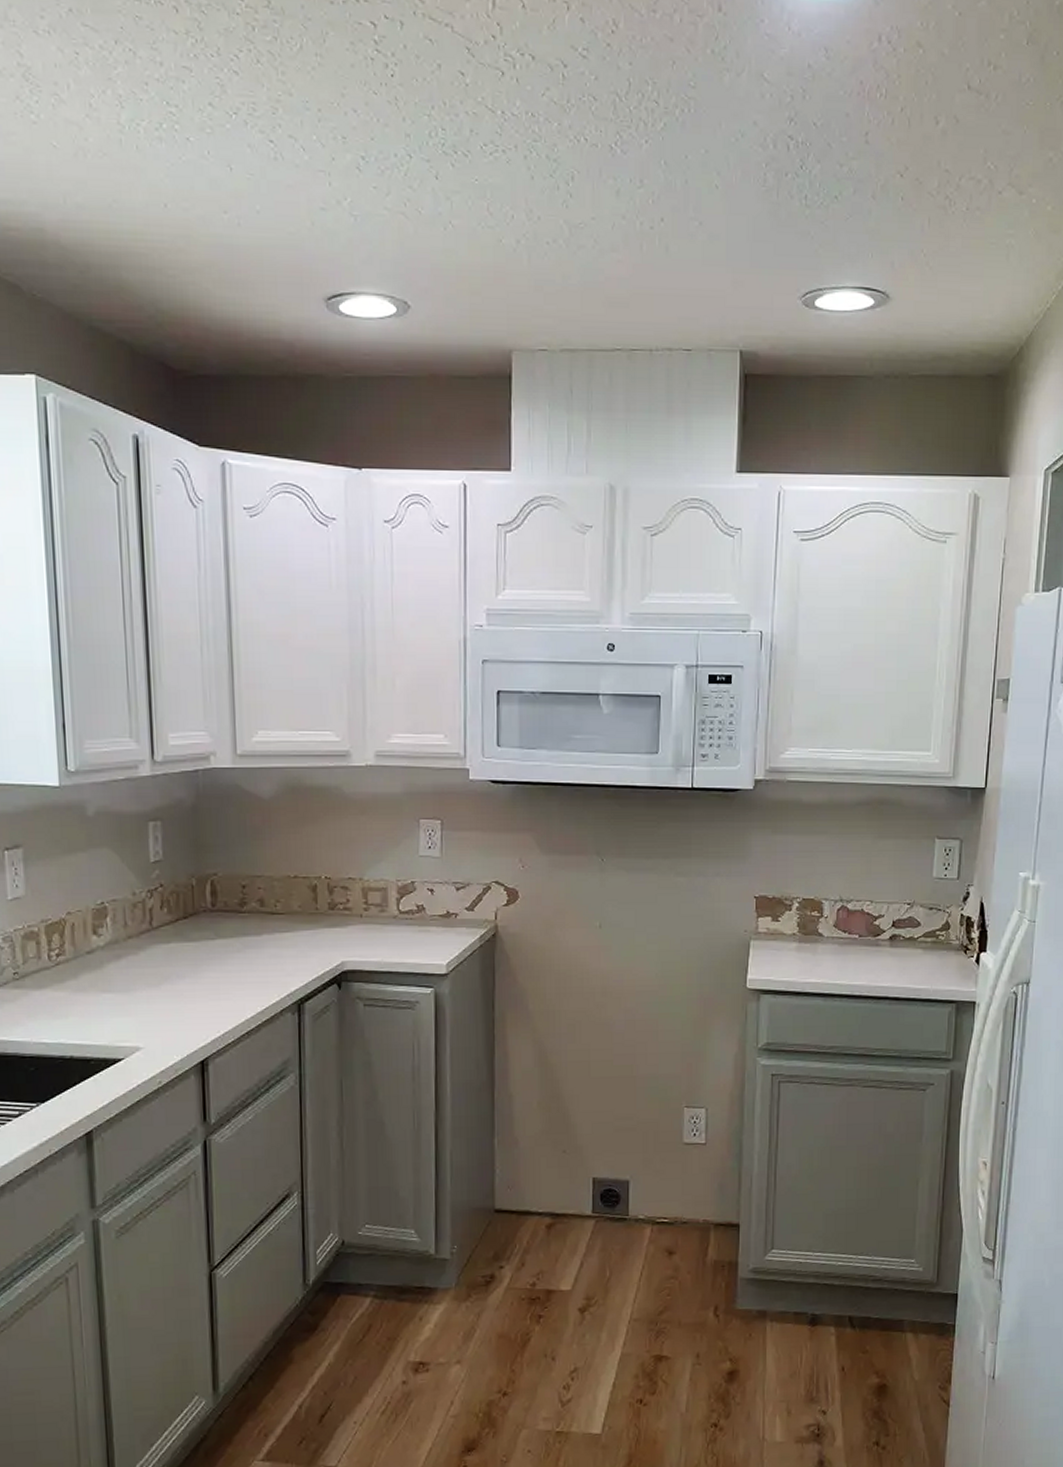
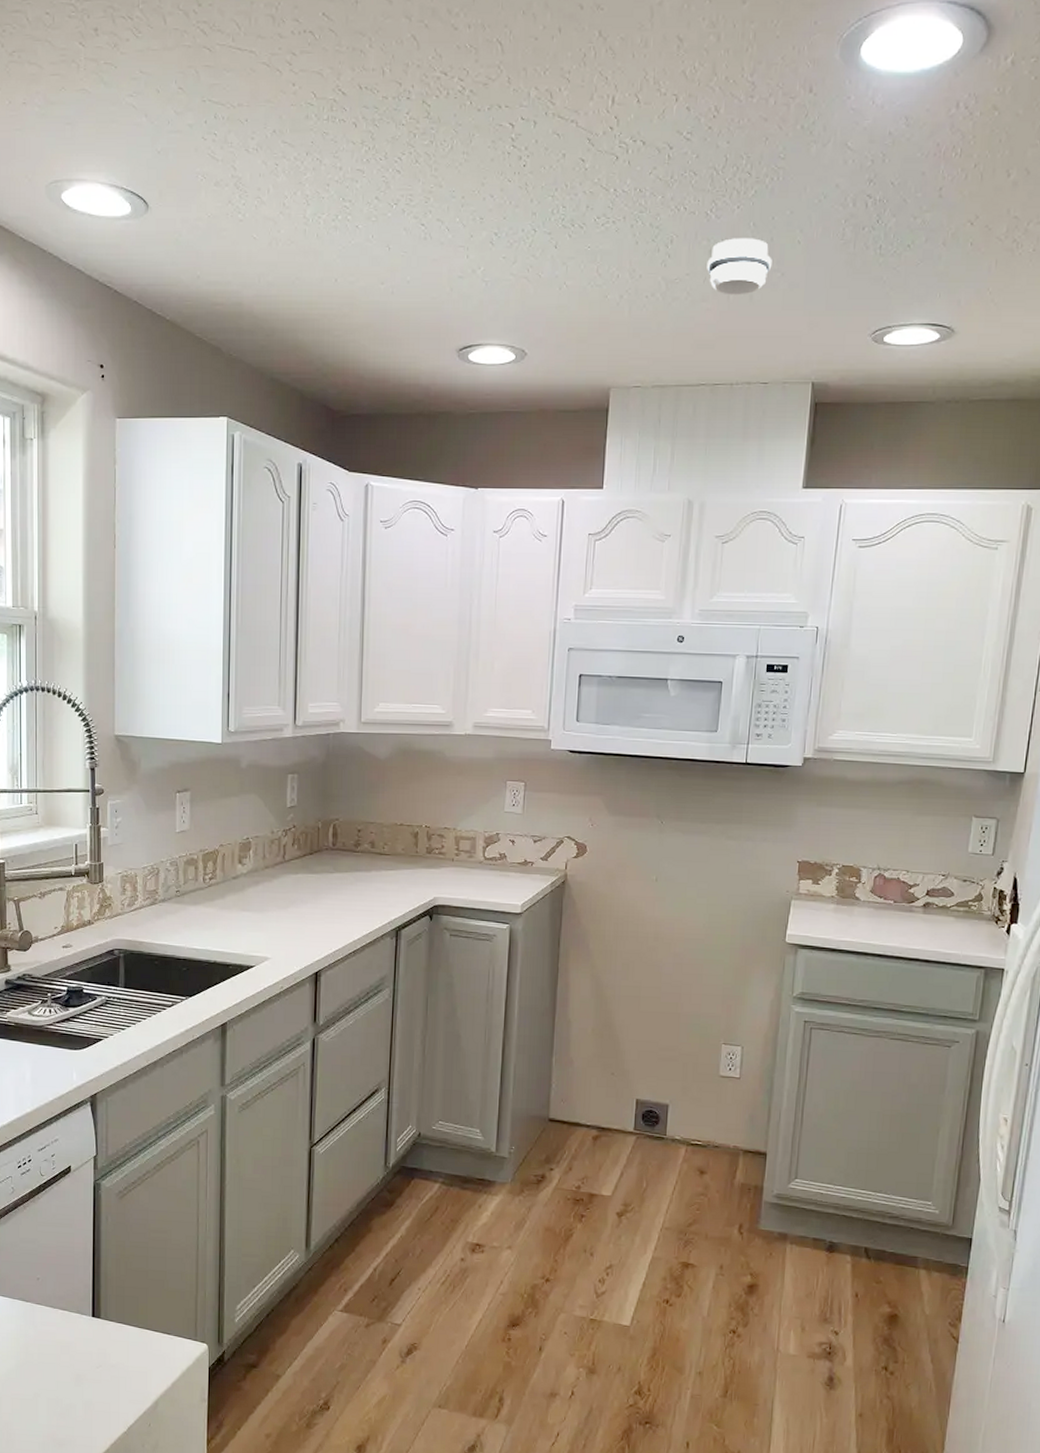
smoke detector: none [615,178,688,246] -> present [707,238,772,295]

